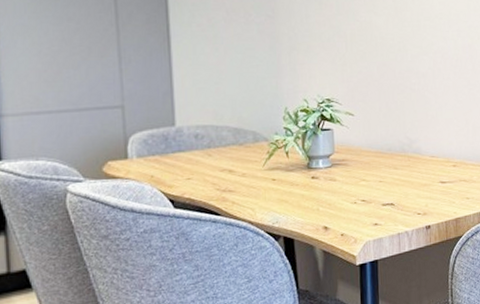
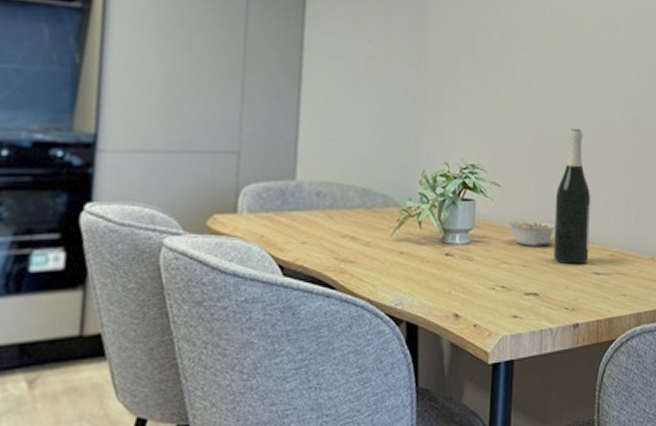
legume: none [363,141,405,165] -> present [507,219,556,247]
wine bottle: none [402,59,435,177] -> present [554,128,591,265]

